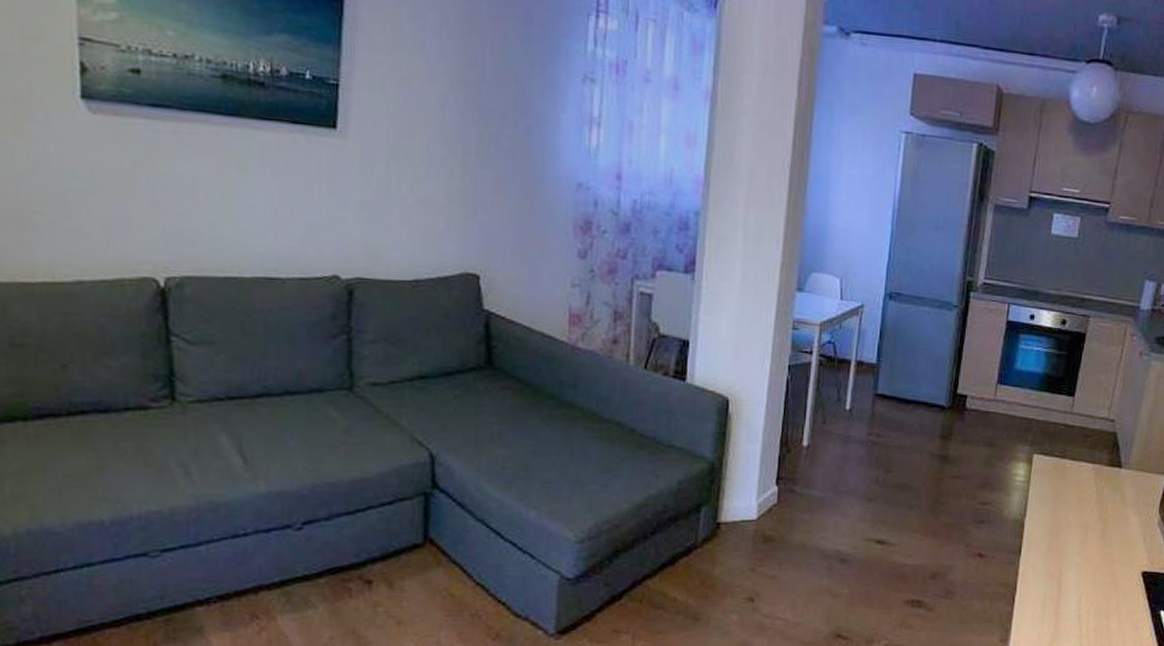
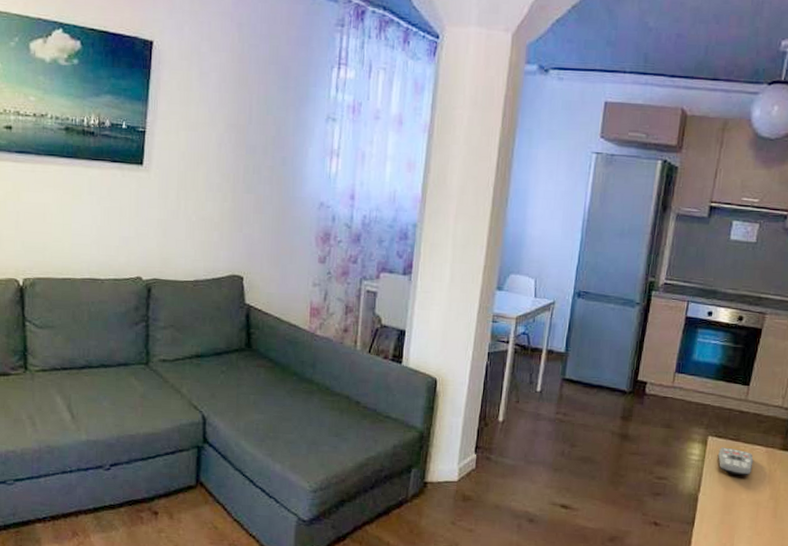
remote control: none [1044,465,1081,497] -> present [718,447,754,476]

